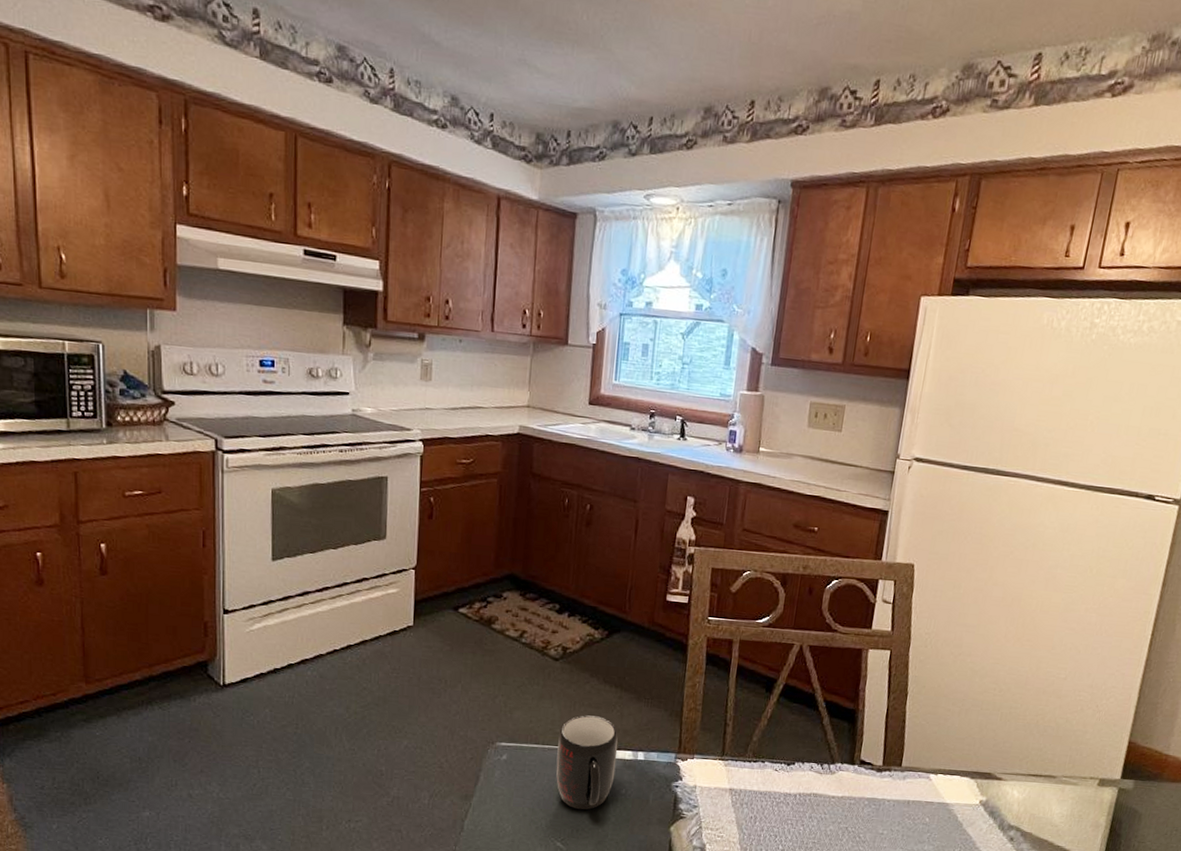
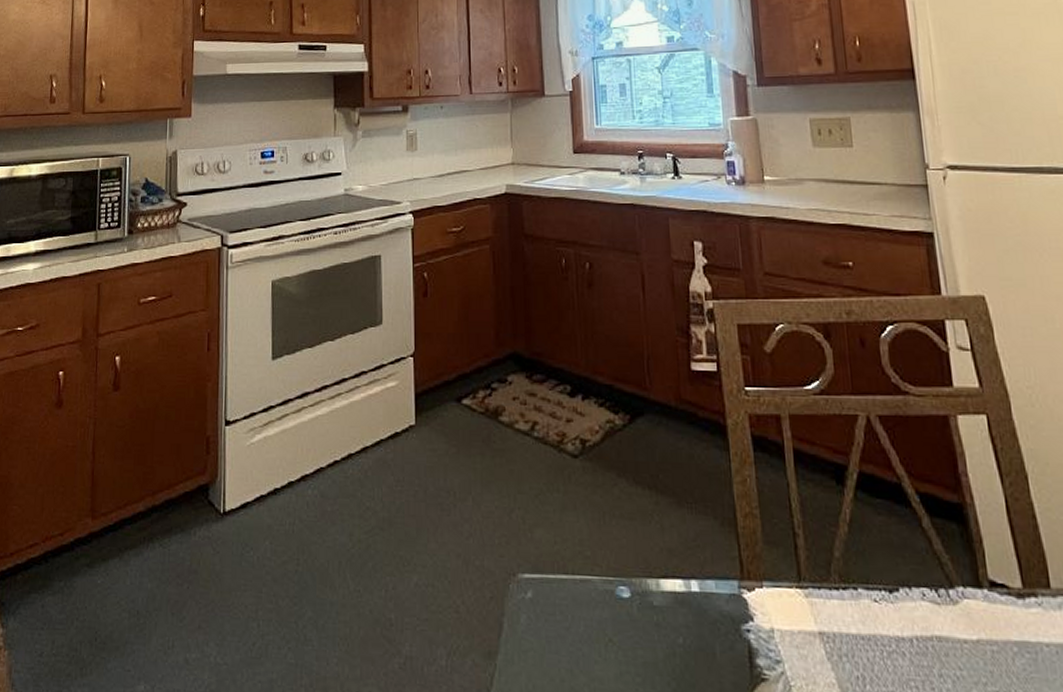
mug: present [556,715,618,810] -> none [590,530,667,671]

